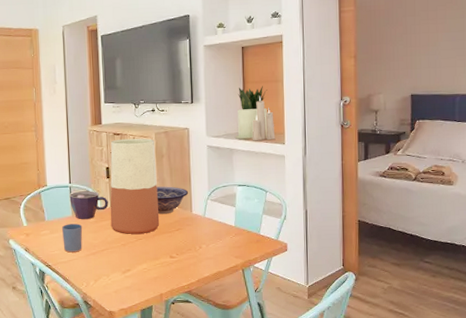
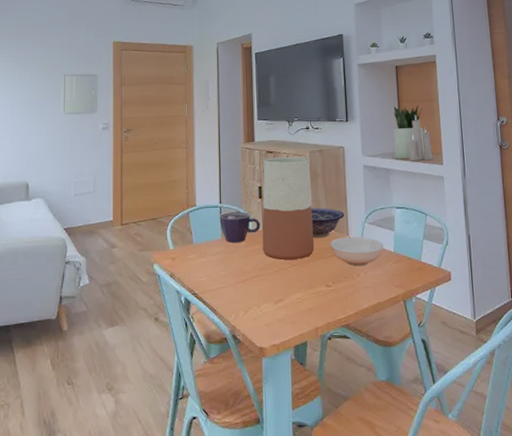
mug: present [61,223,83,253] -> none [210,247,233,280]
bowl: none [175,212,225,240] -> present [330,237,384,266]

